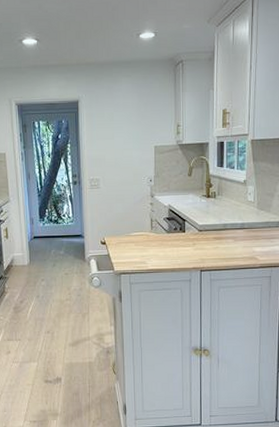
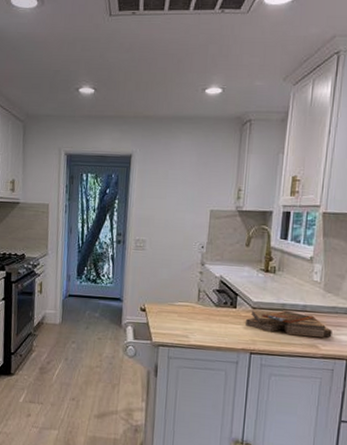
clipboard: none [194,229,267,251] -> present [246,310,332,338]

